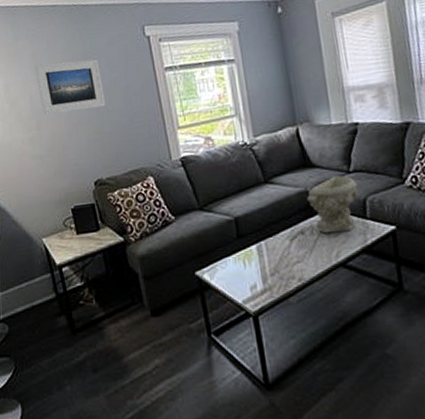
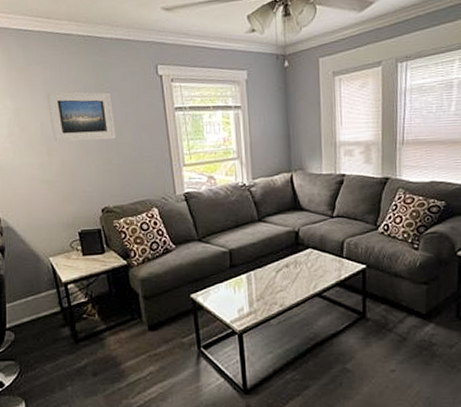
decorative bowl: present [307,175,359,234] -> none [294,219,338,268]

